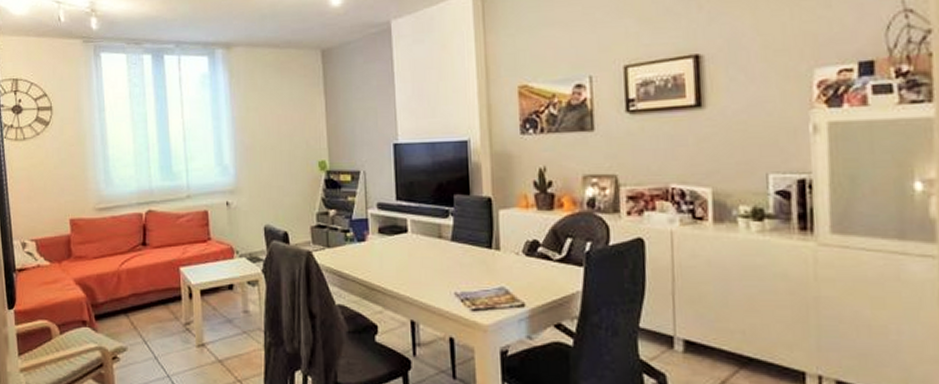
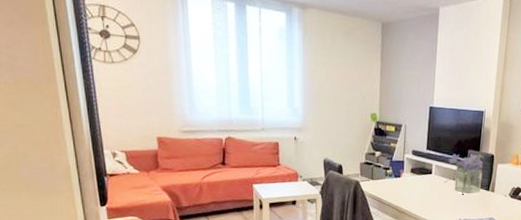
flower bouquet: none [425,199,480,258] -> present [443,153,485,195]

